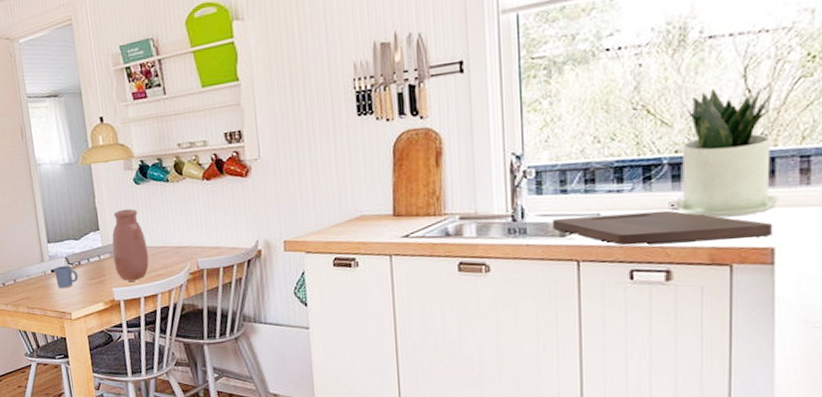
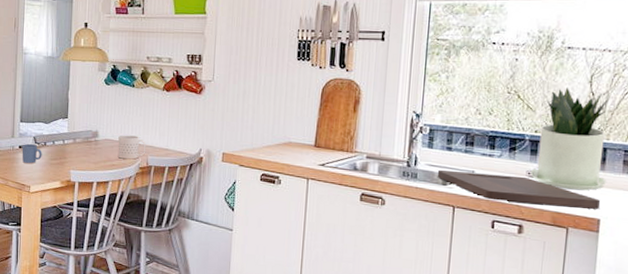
vase: present [111,208,149,281] -> none [75,104,107,167]
mug: none [160,237,195,267] -> present [117,135,146,160]

